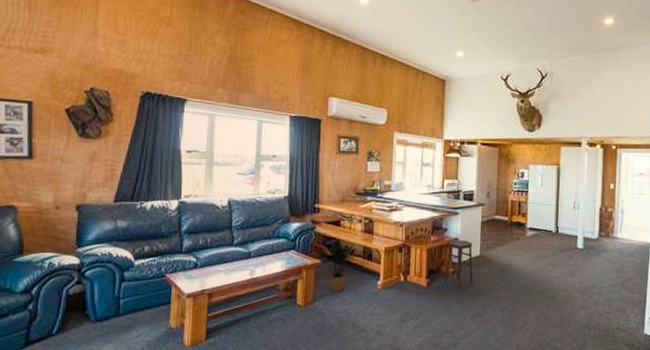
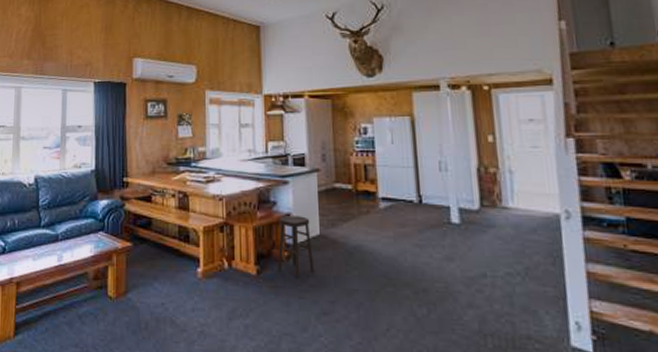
potted plant: present [325,242,357,292] -> none [136,221,172,281]

